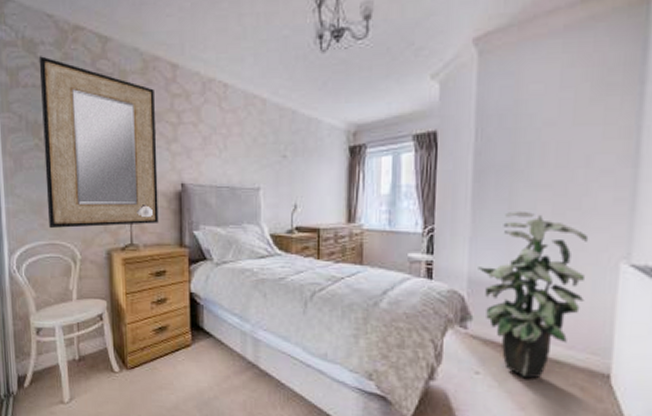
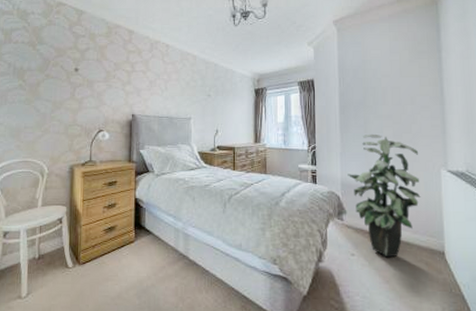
home mirror: present [39,56,159,229] -> none [24,22,115,149]

